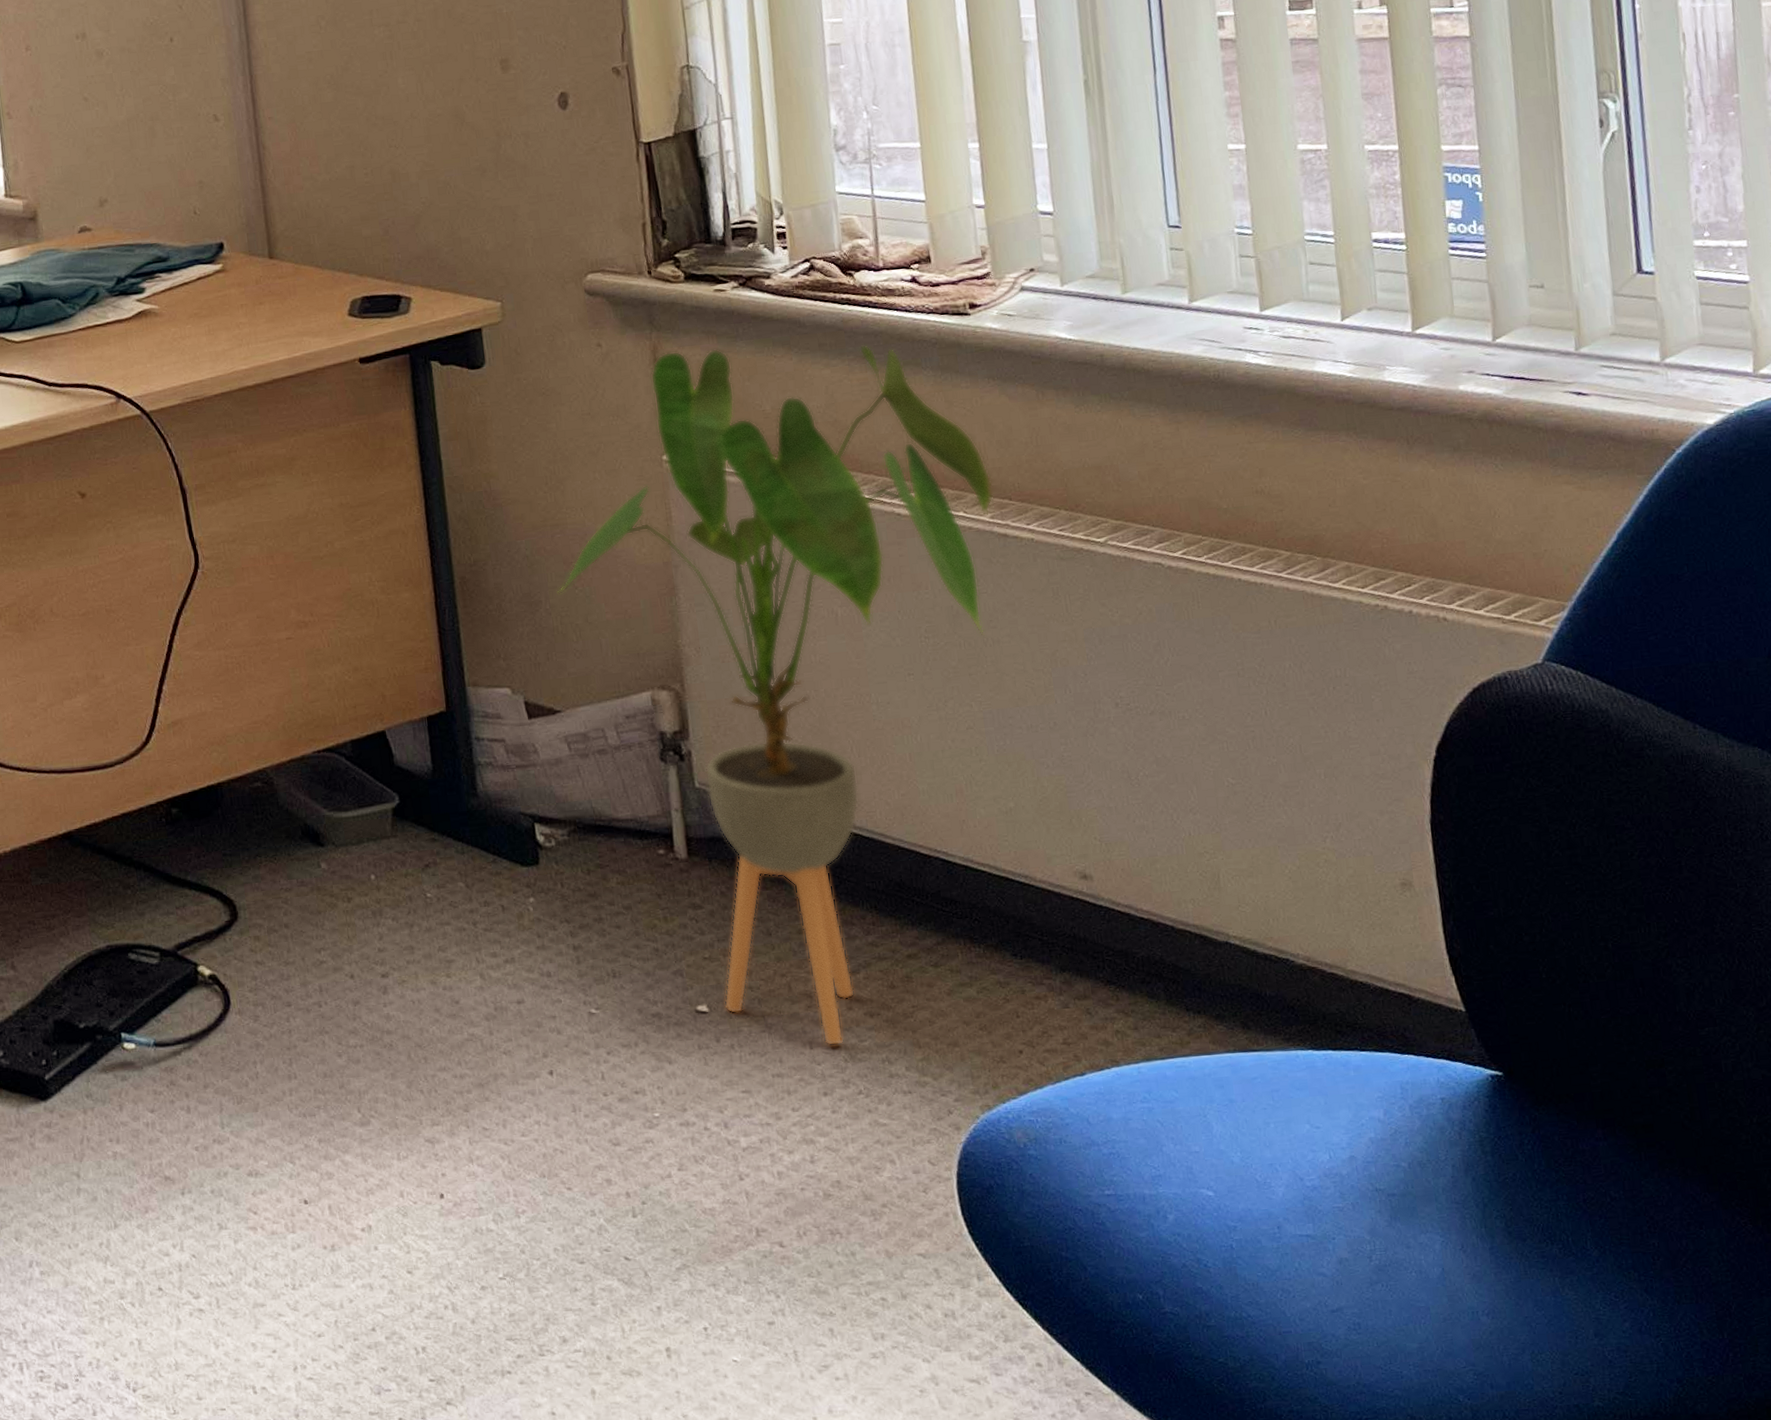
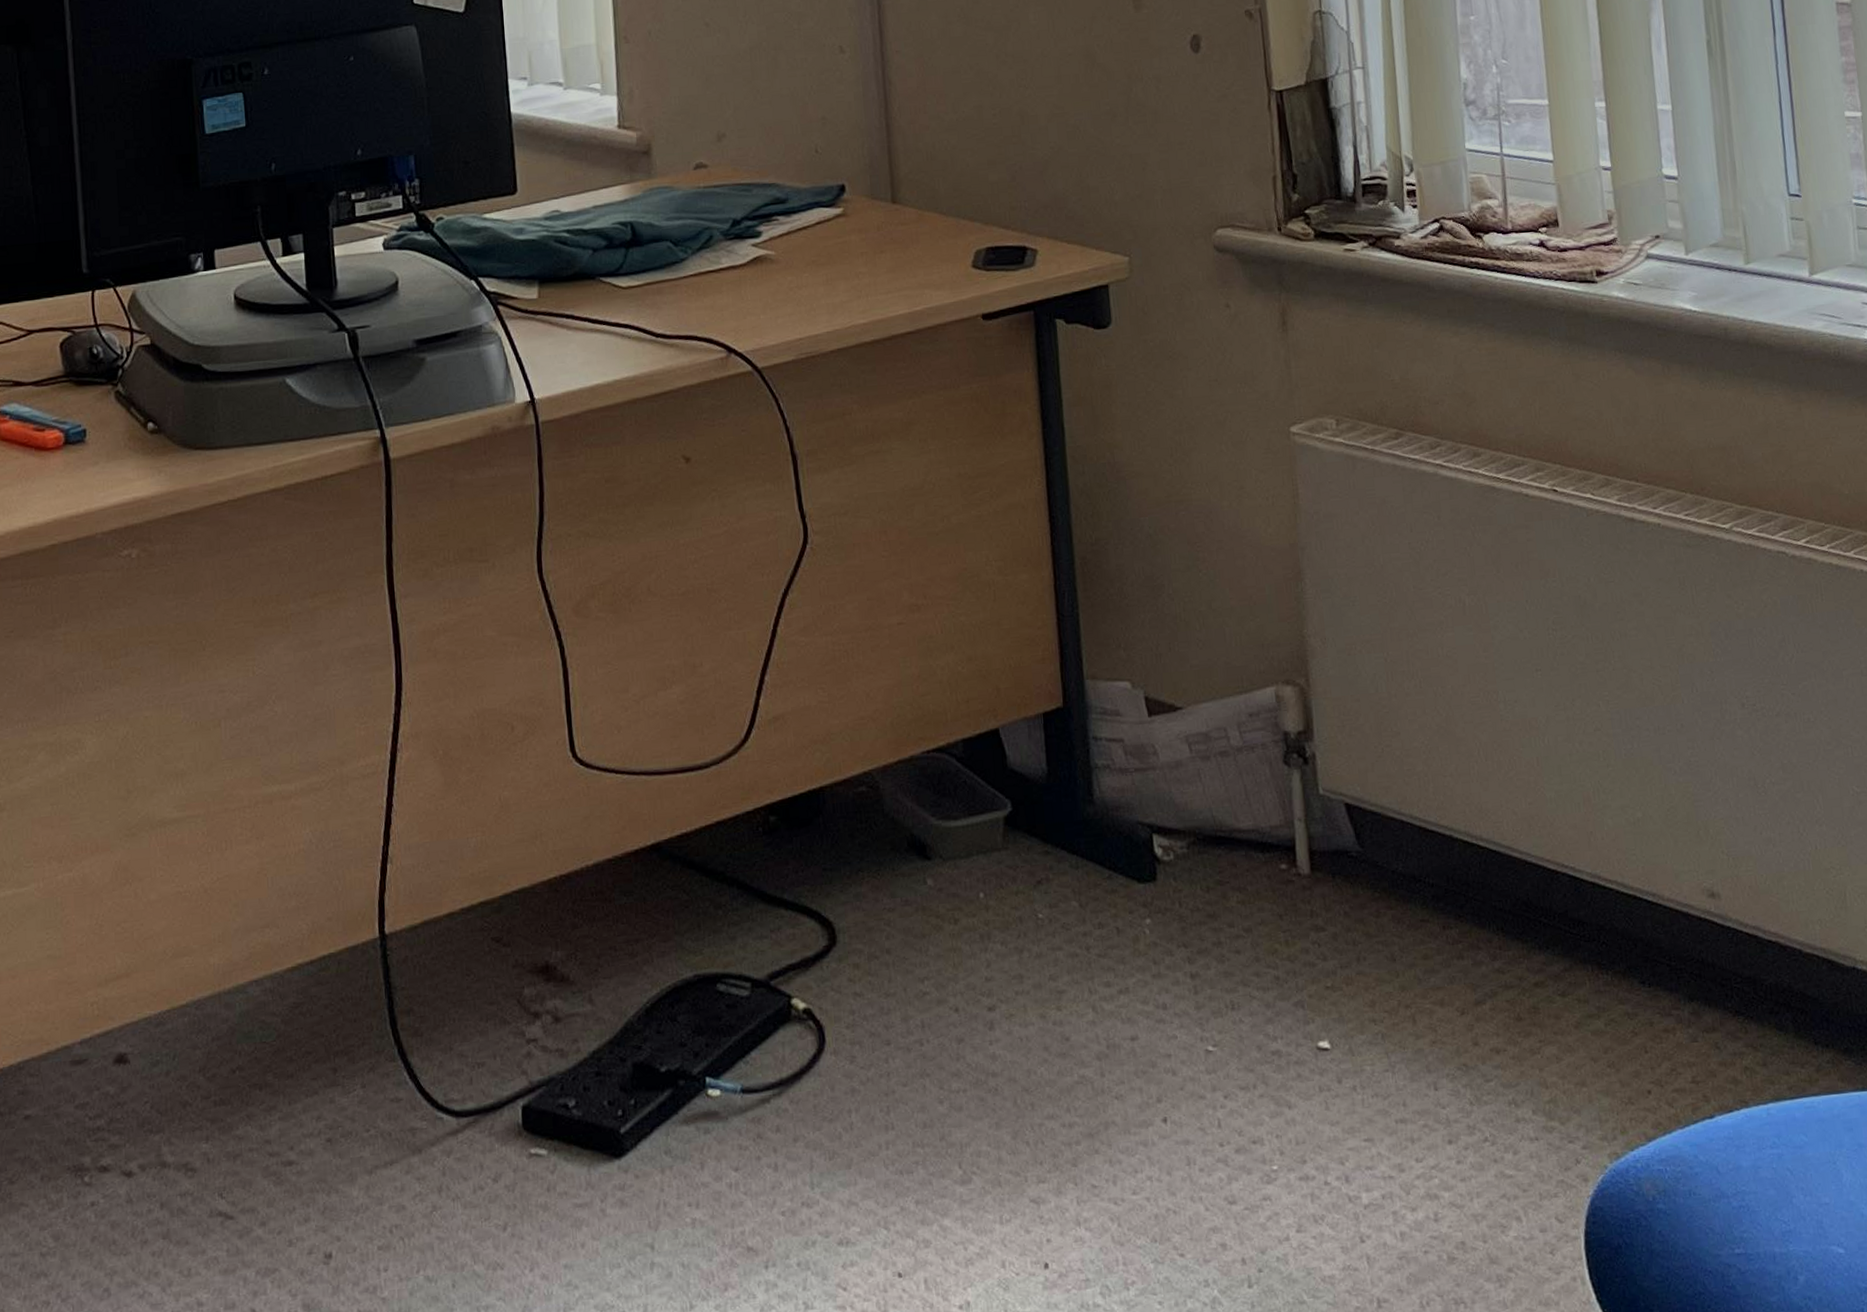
house plant: present [557,344,993,1046] -> none [1180,311,1620,1087]

